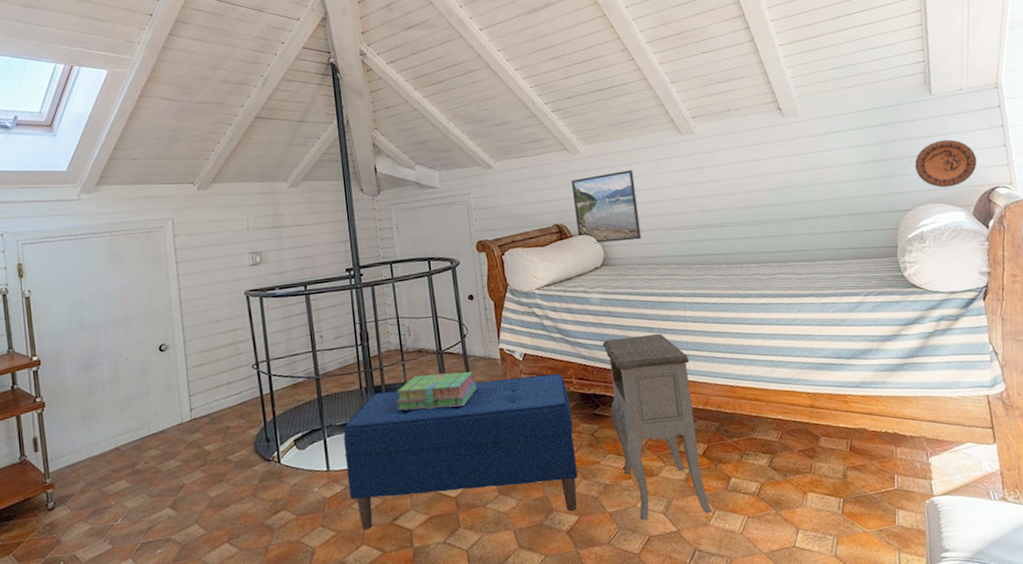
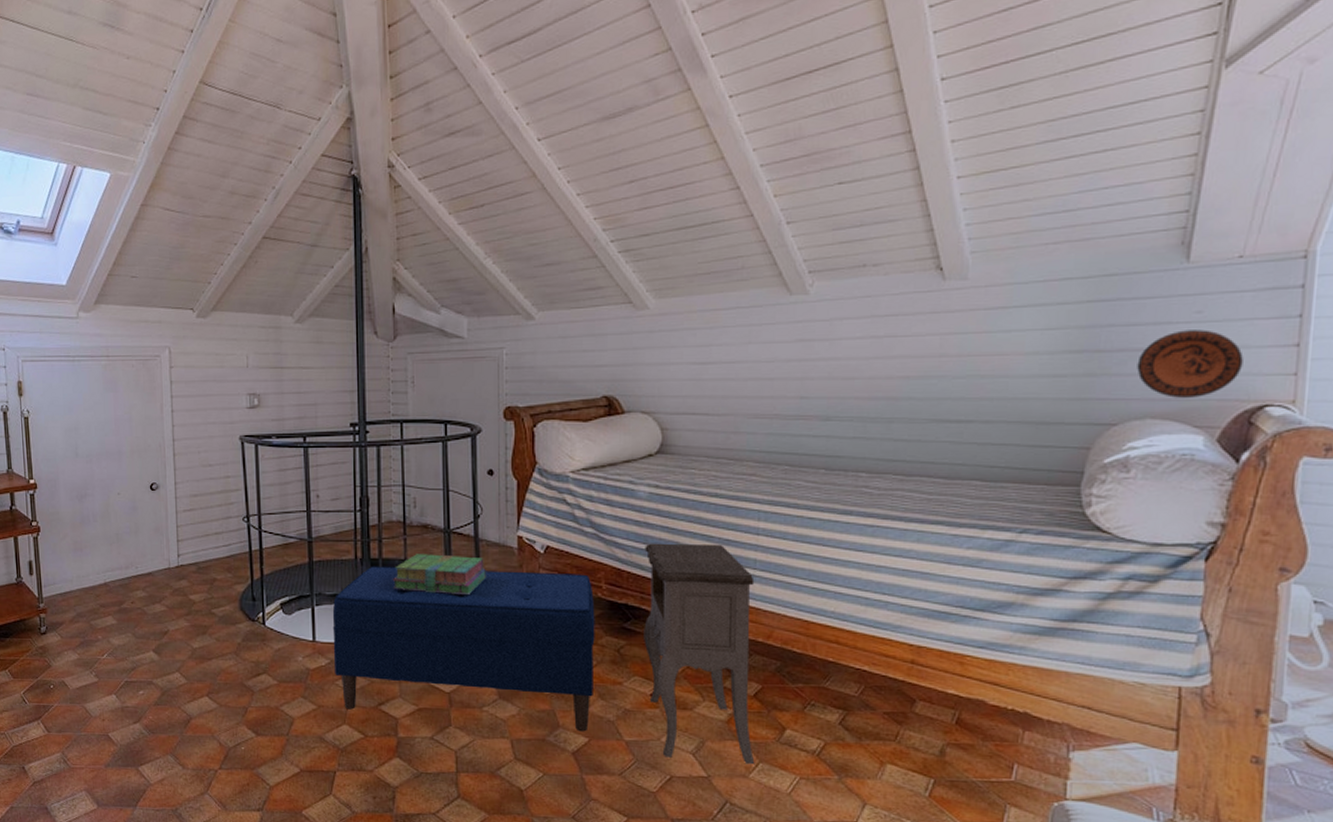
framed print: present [571,170,642,244] -> none [631,336,716,426]

